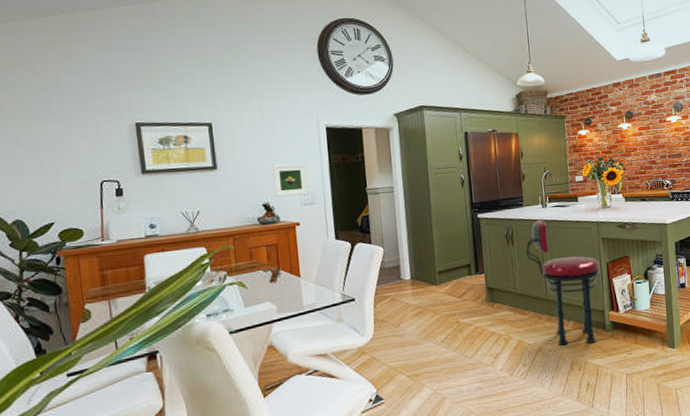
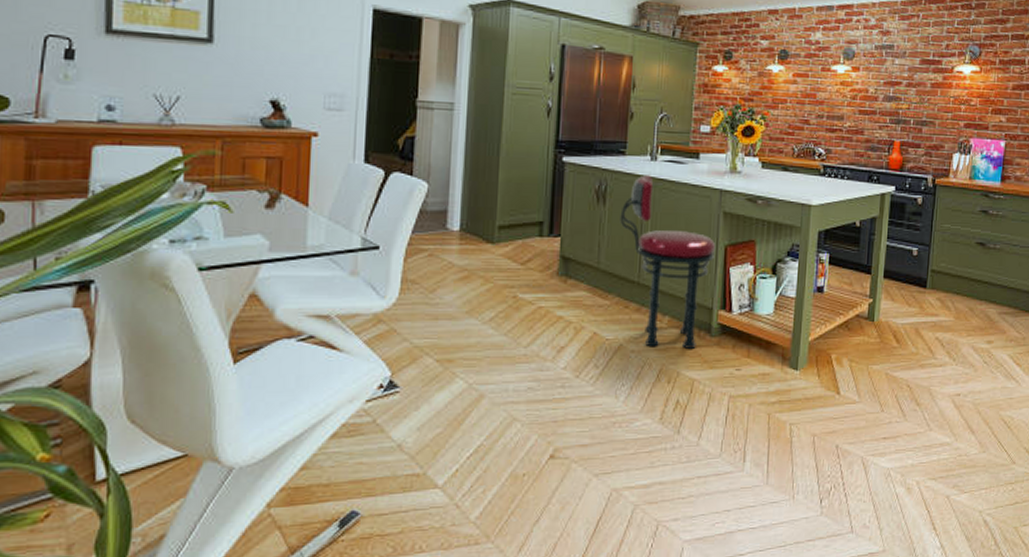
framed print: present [271,164,309,197] -> none [287,49,338,96]

